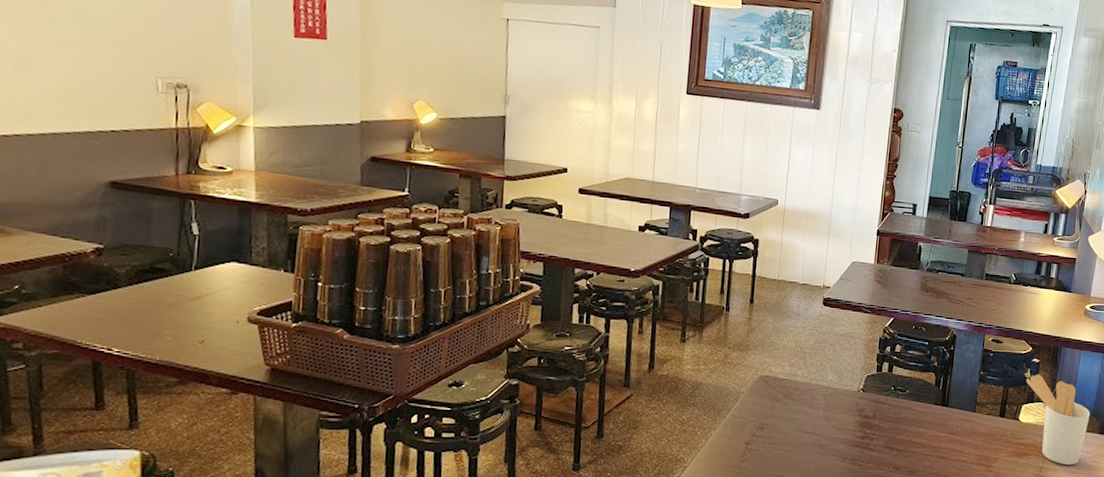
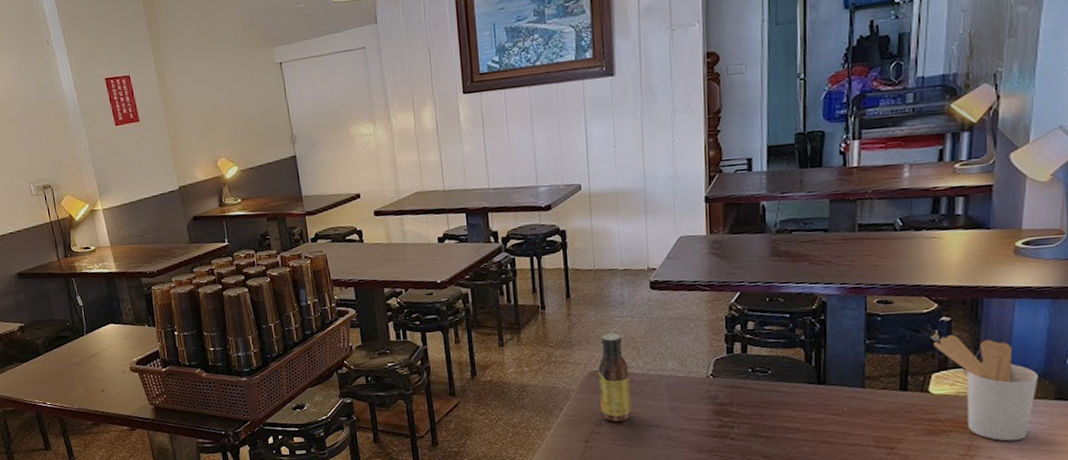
sauce bottle: none [765,342,795,426] -> present [598,333,632,422]

